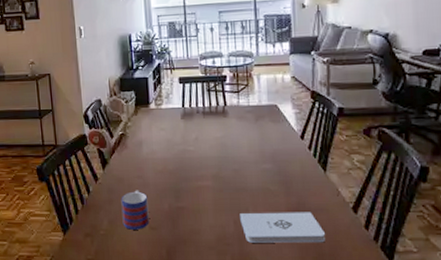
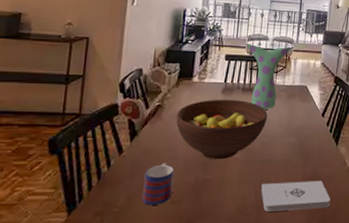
fruit bowl: none [140,124,236,188] -> present [176,99,268,160]
vase: none [200,62,250,134] -> present [247,44,290,109]

